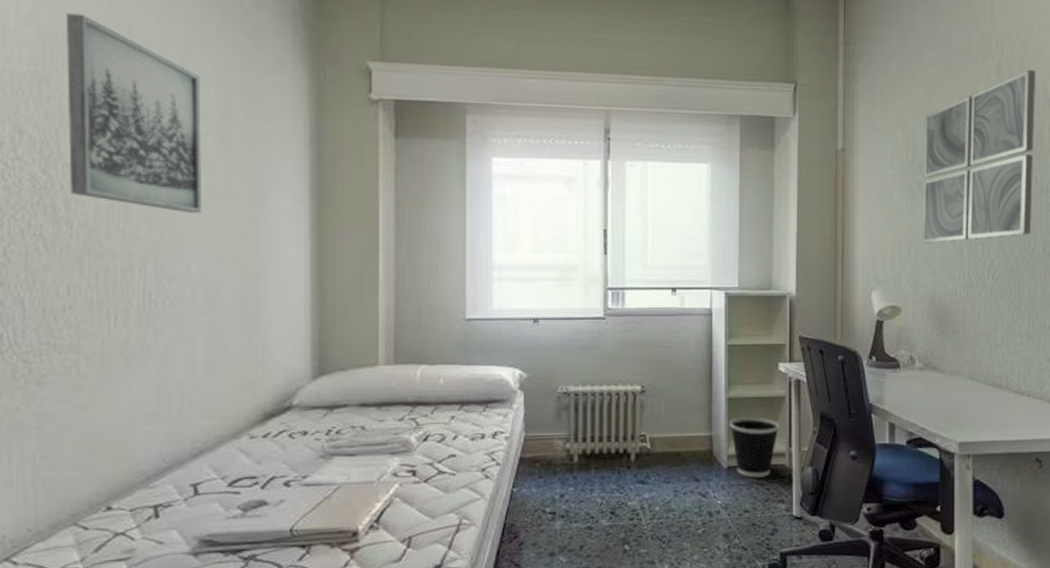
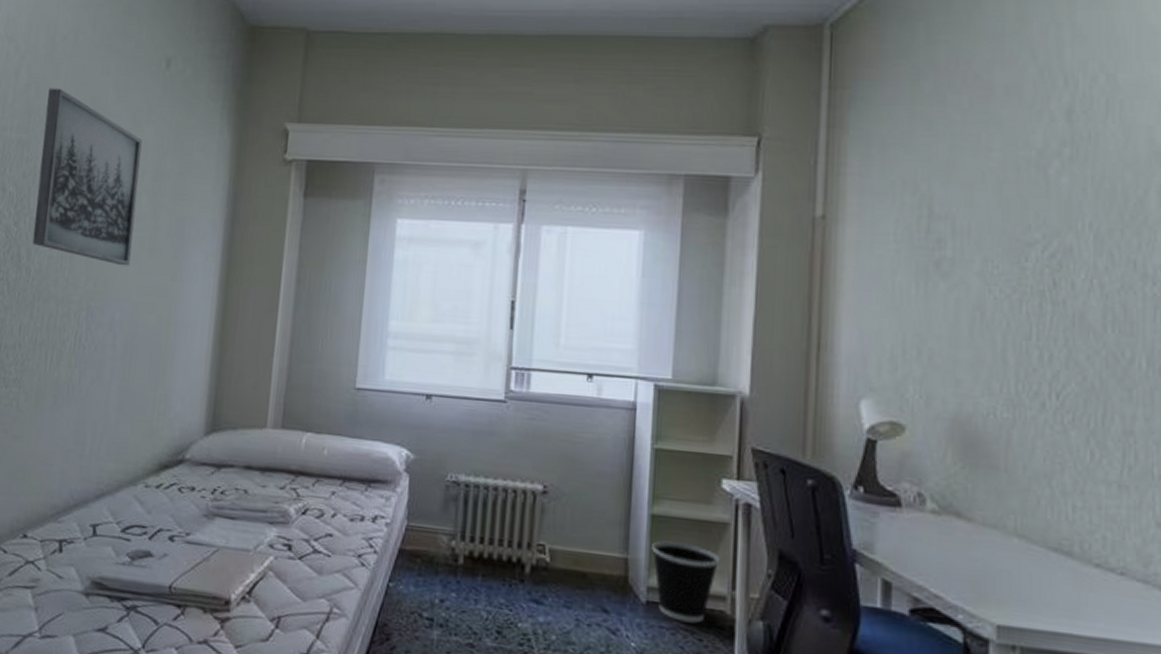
wall art: present [922,69,1036,243] -> none [940,112,1134,343]

